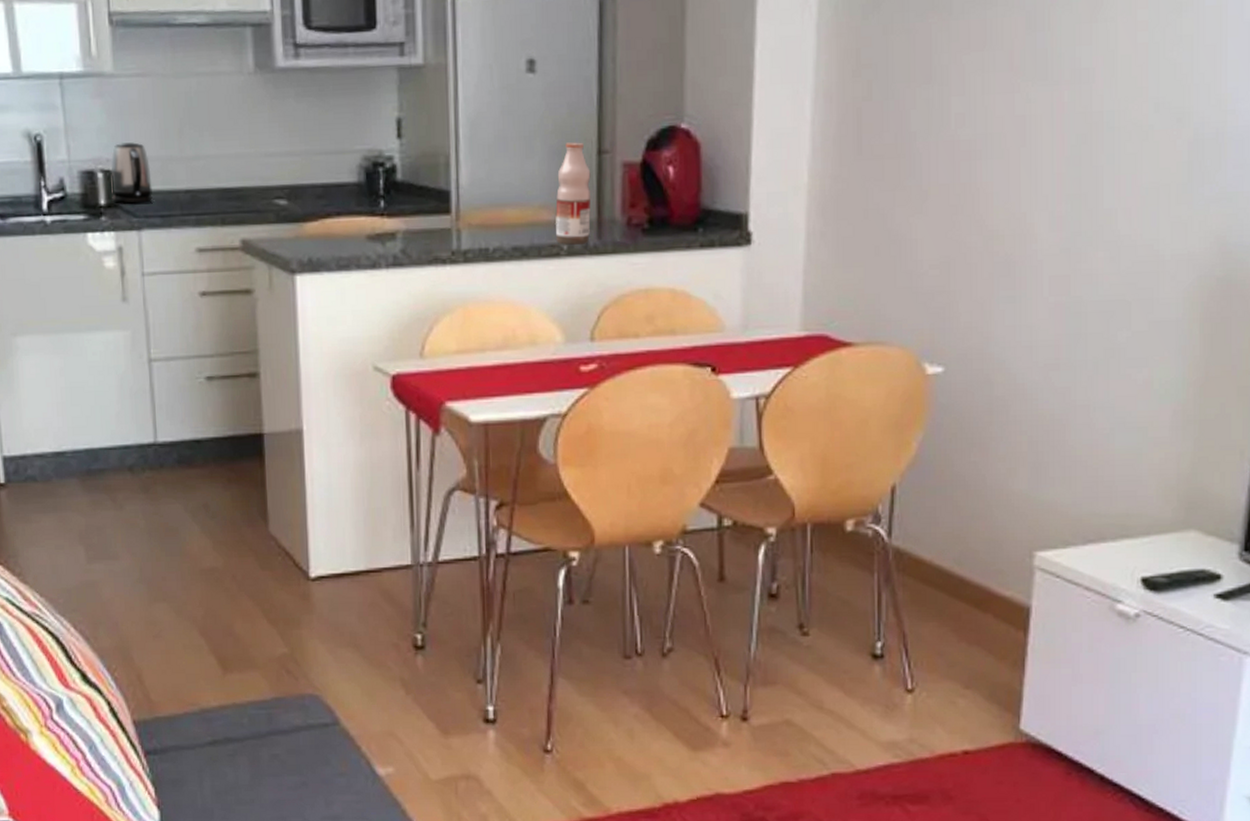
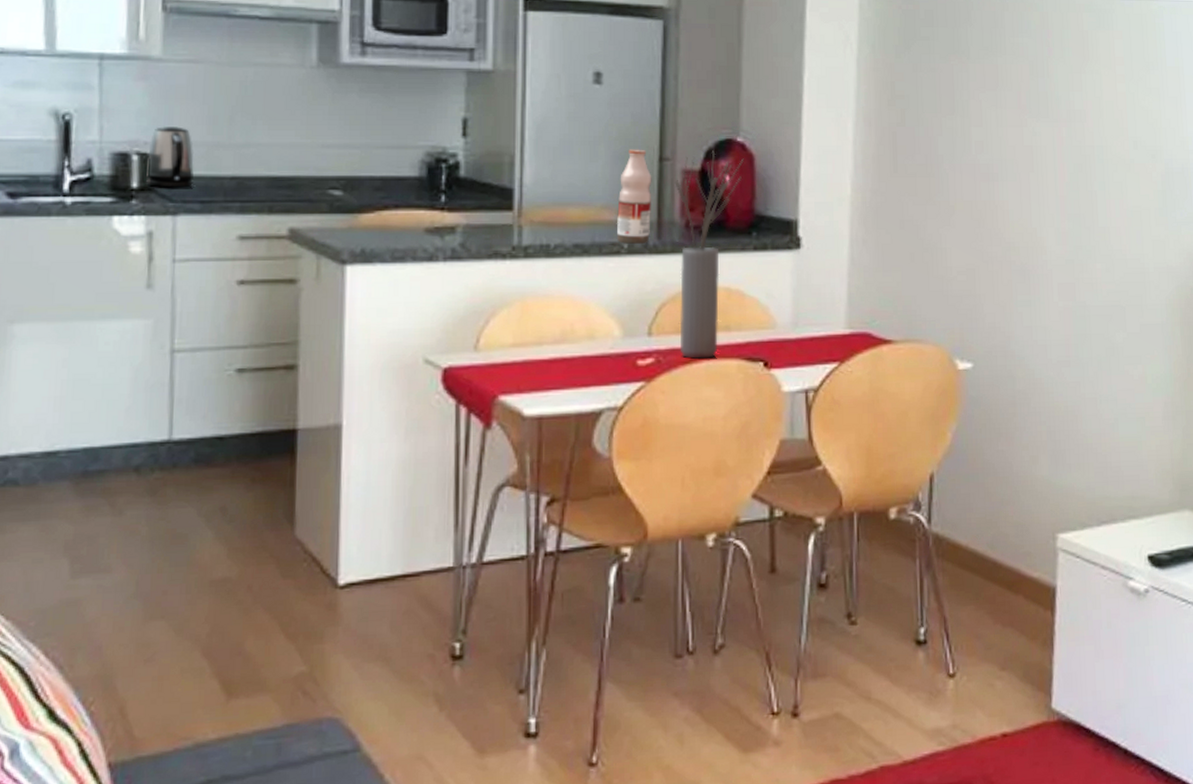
vase: none [614,139,689,364] -> present [674,150,744,359]

